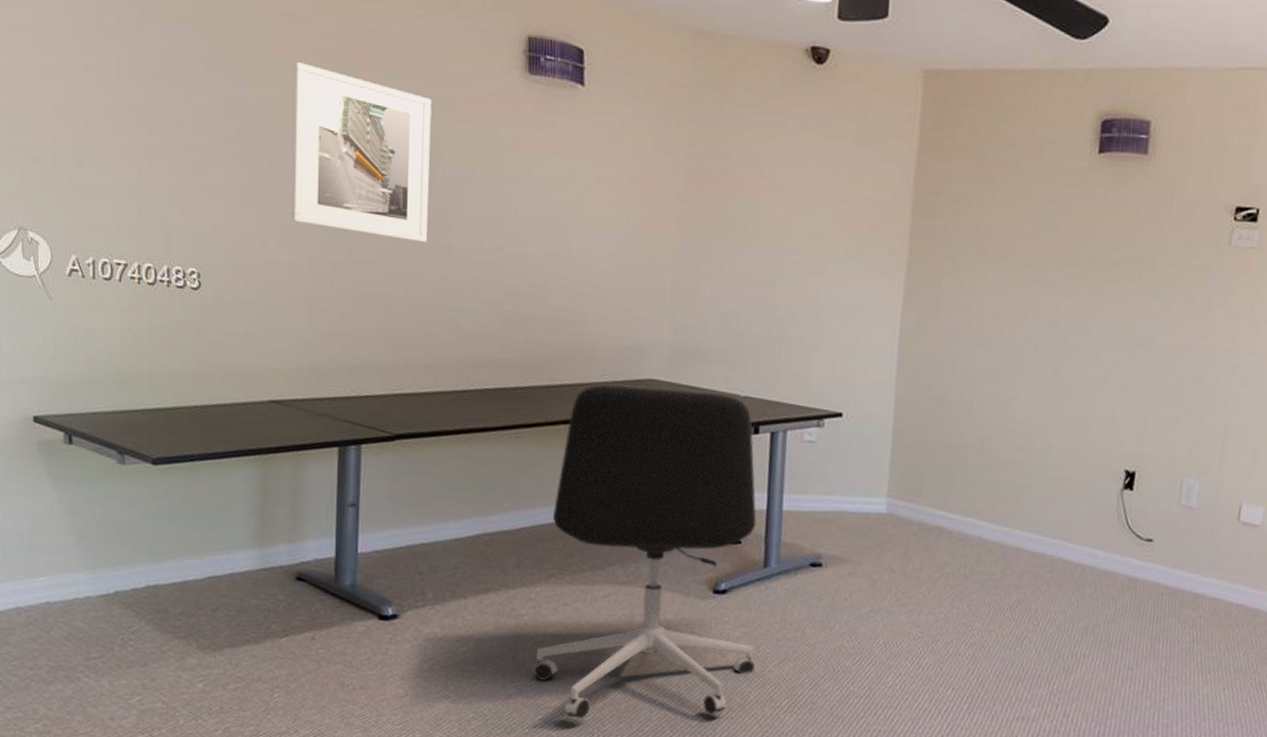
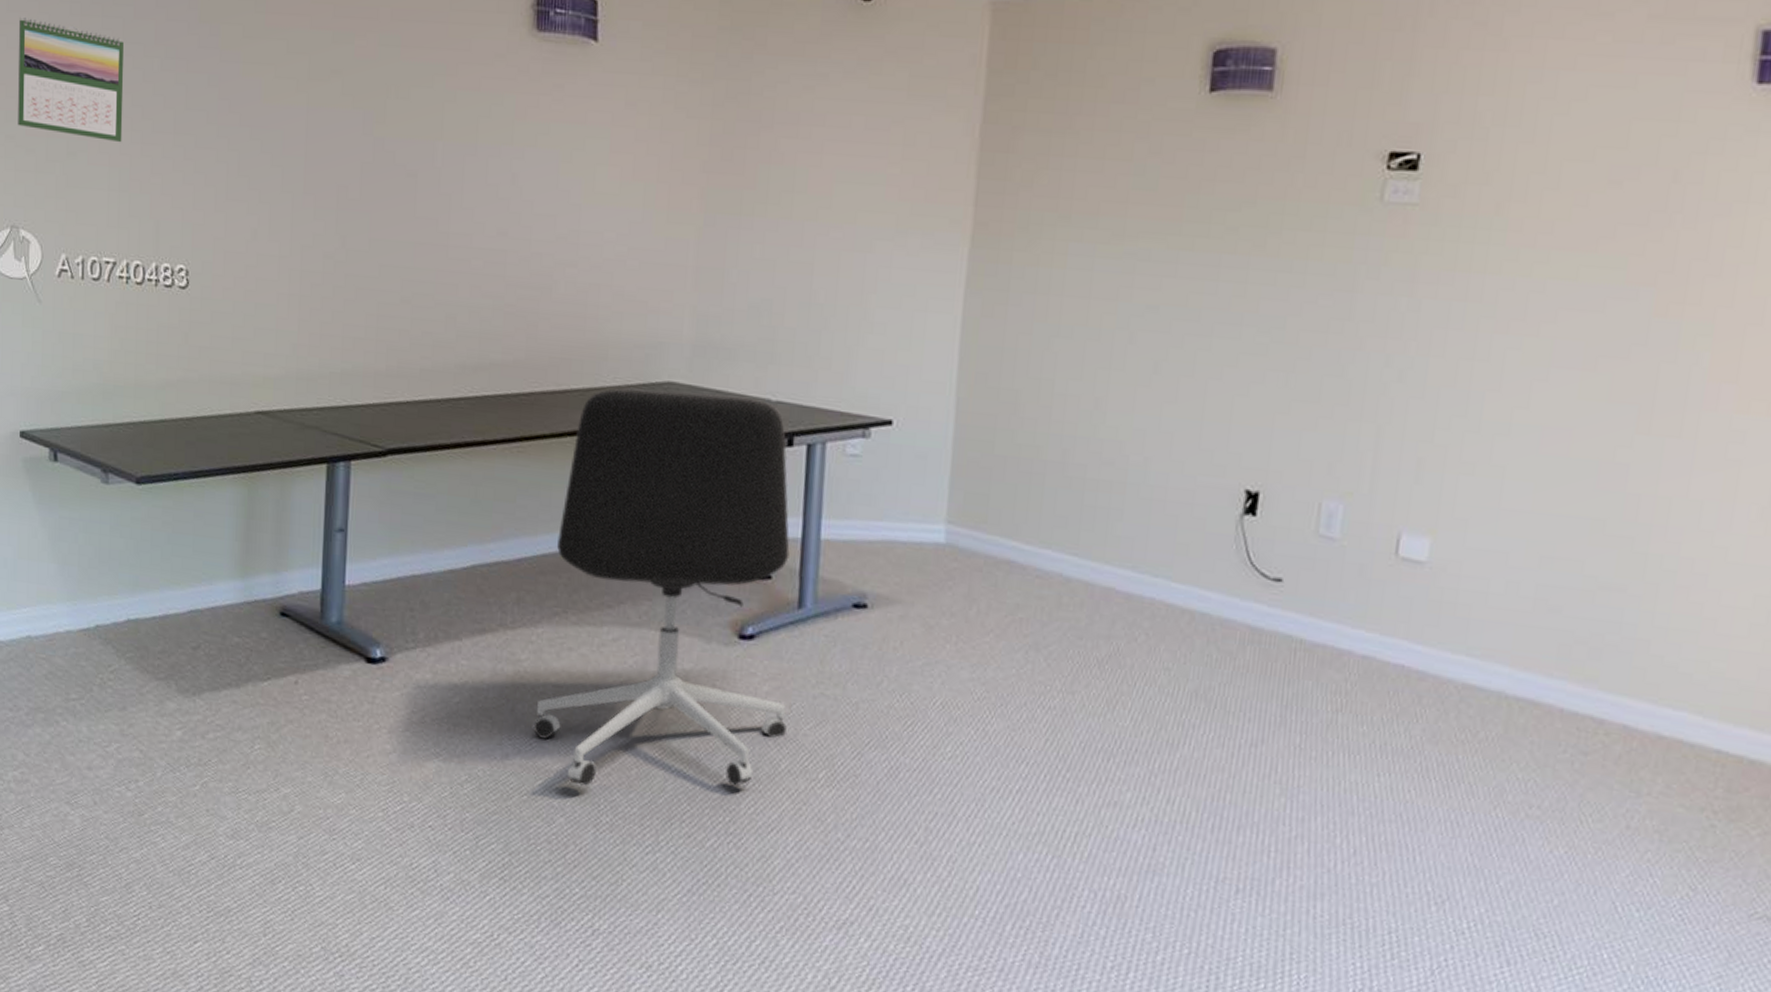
calendar: none [21,33,131,155] -> present [17,16,125,143]
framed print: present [292,62,432,243] -> none [283,31,432,230]

